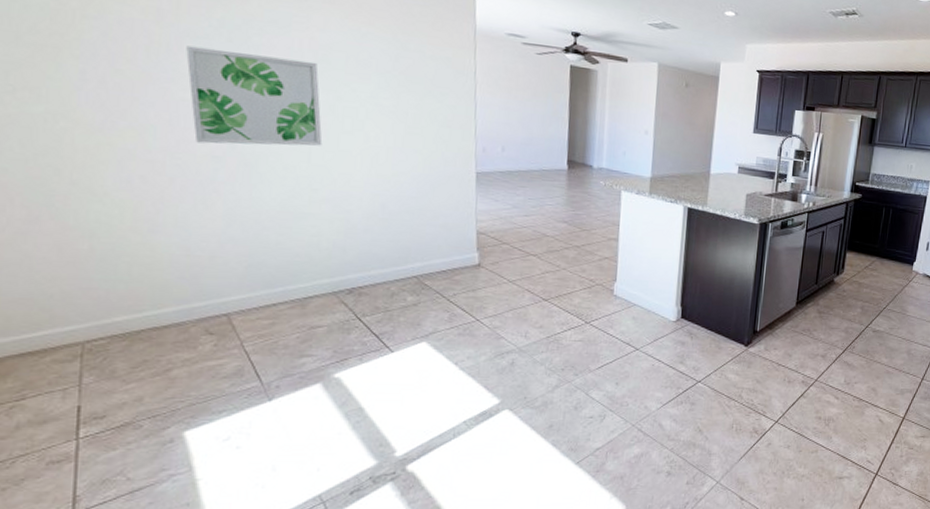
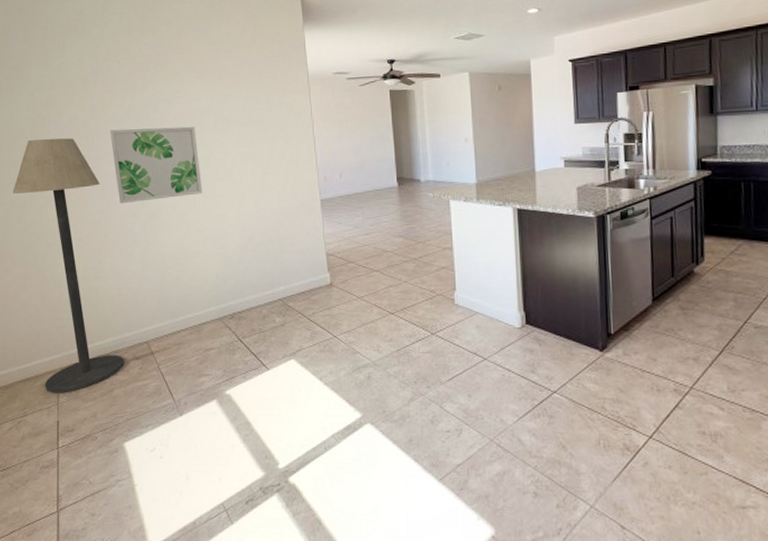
floor lamp: none [12,37,191,372] -> present [13,138,125,393]

